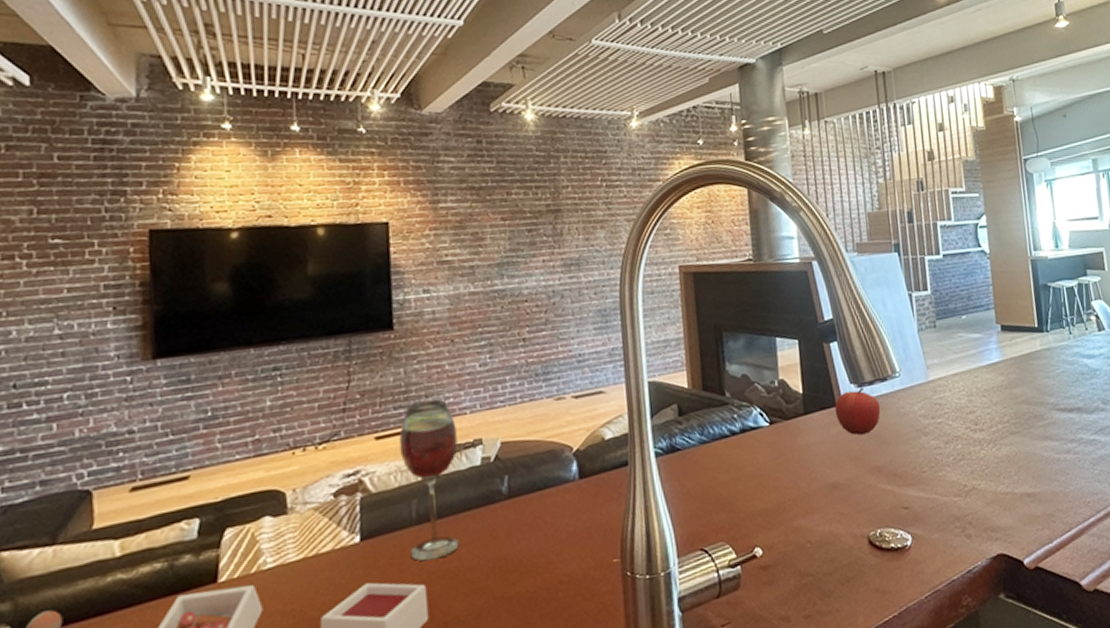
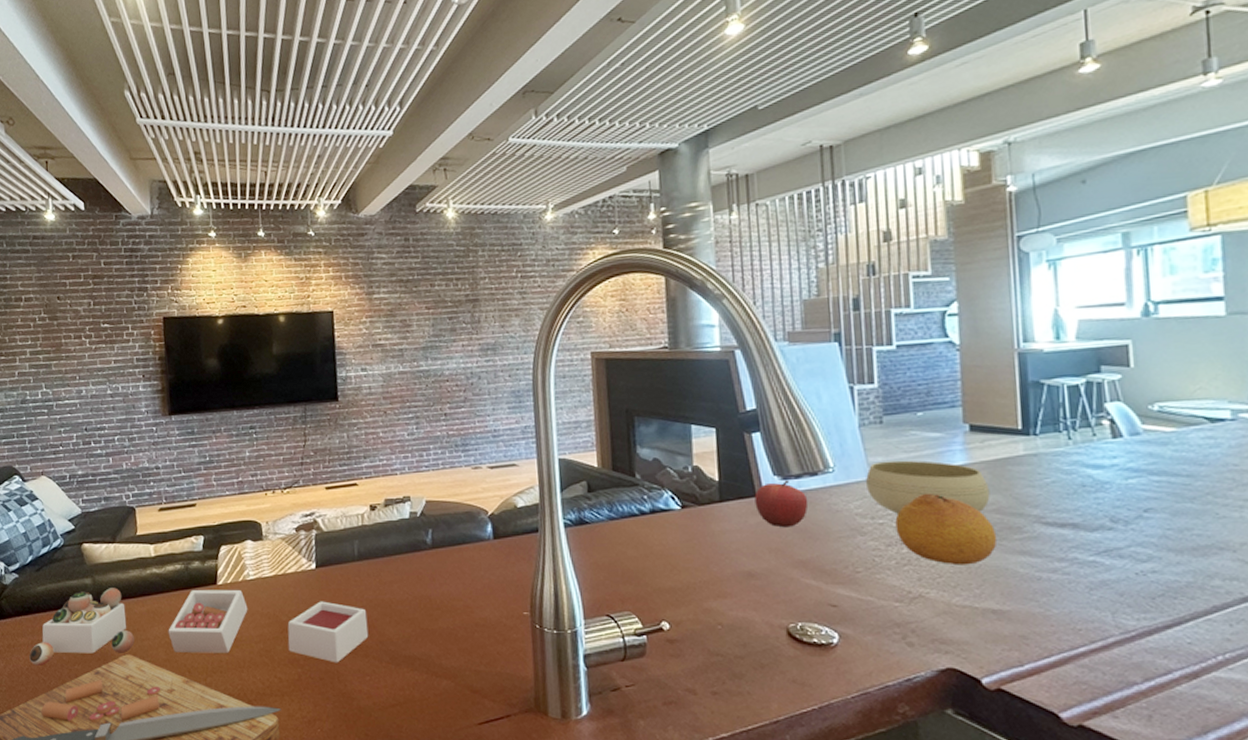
wineglass: present [399,399,460,561] -> none [344,460,392,591]
bowl: none [926,360,1020,412] -> present [866,460,990,514]
fruit: none [950,389,1027,456] -> present [895,493,997,566]

